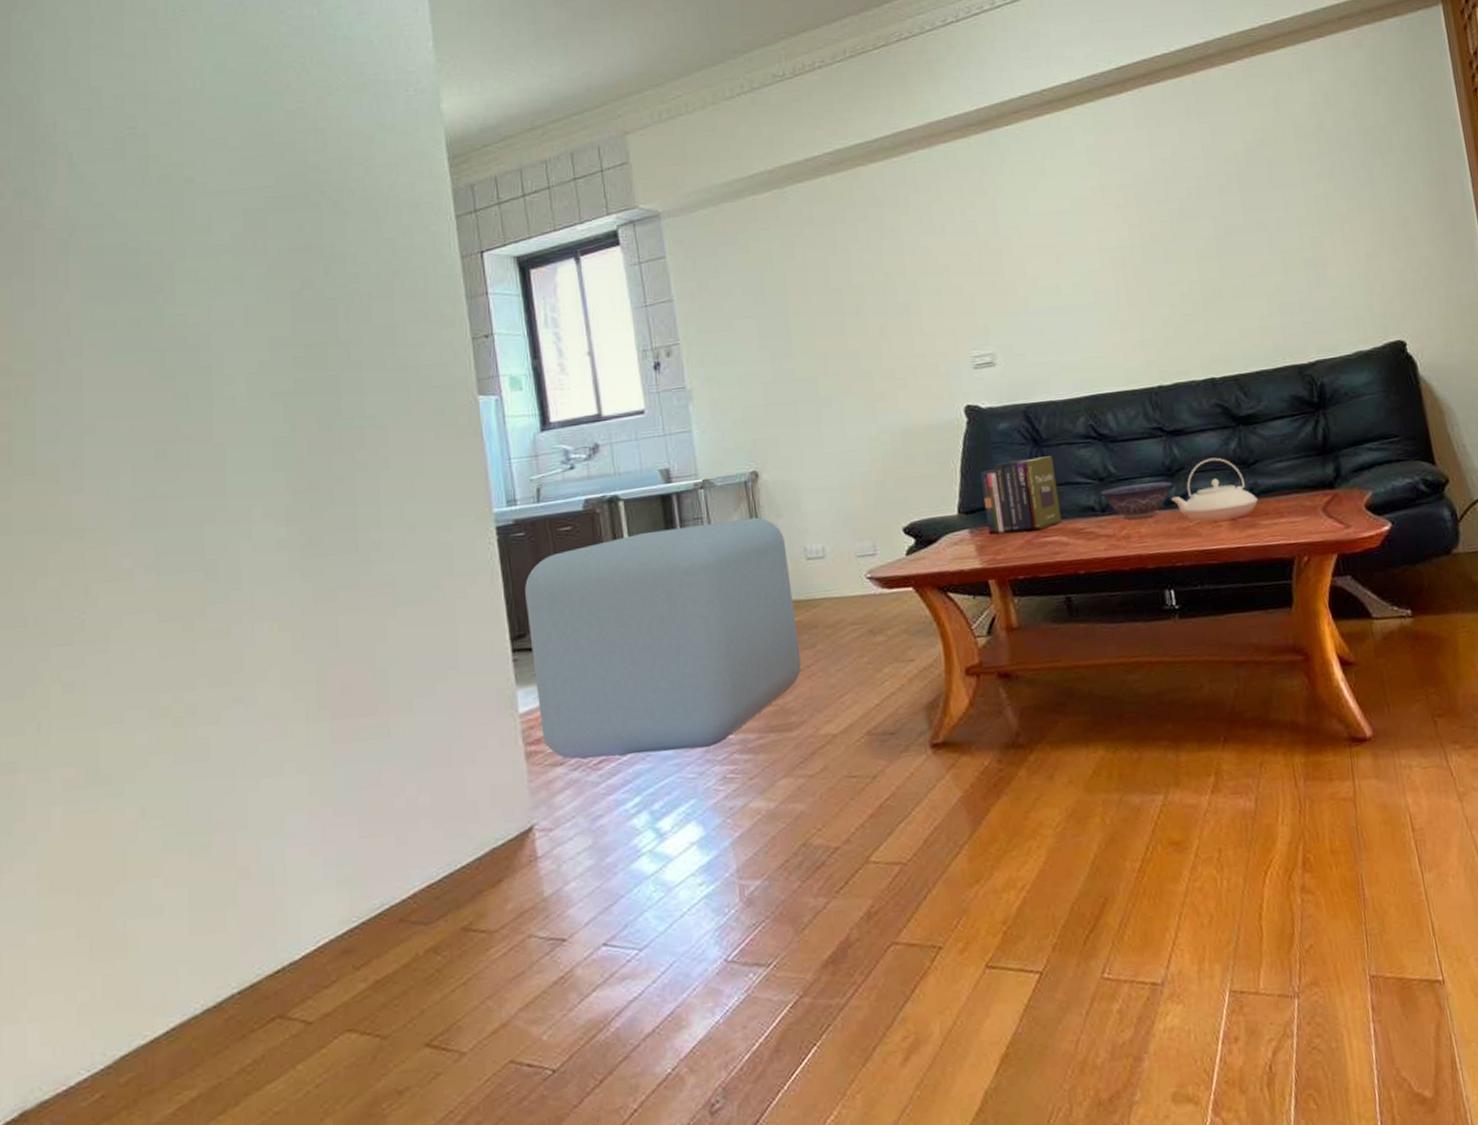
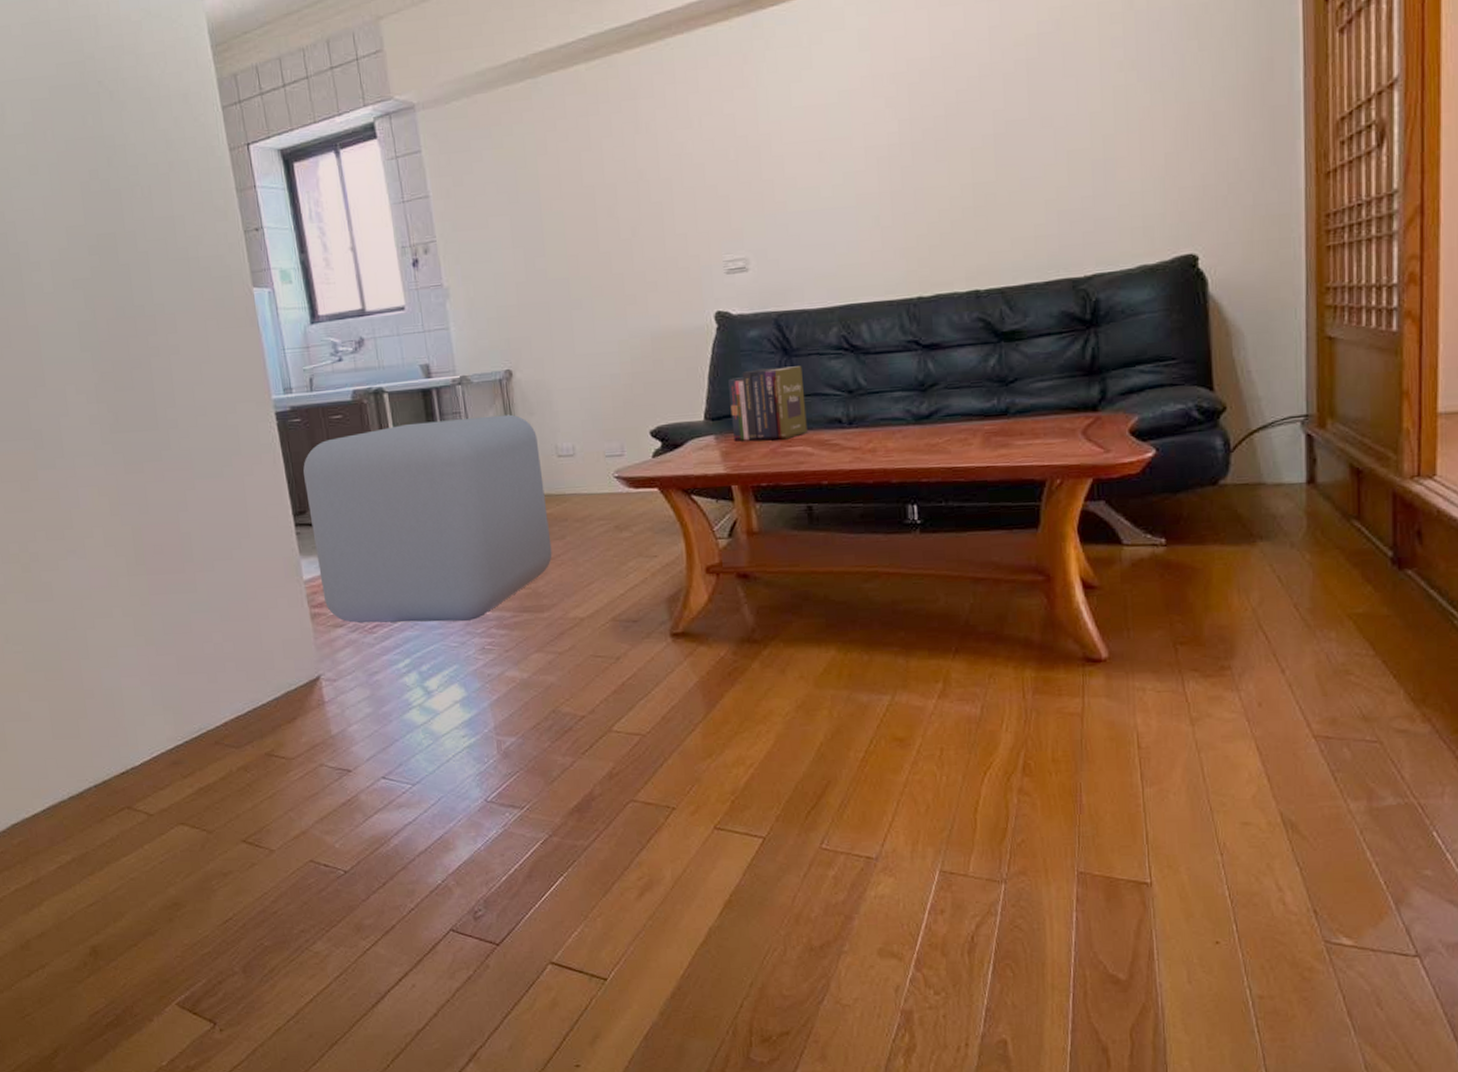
decorative bowl: present [1099,481,1173,520] -> none [847,396,925,434]
teapot: present [1171,457,1258,523] -> none [922,374,1013,440]

